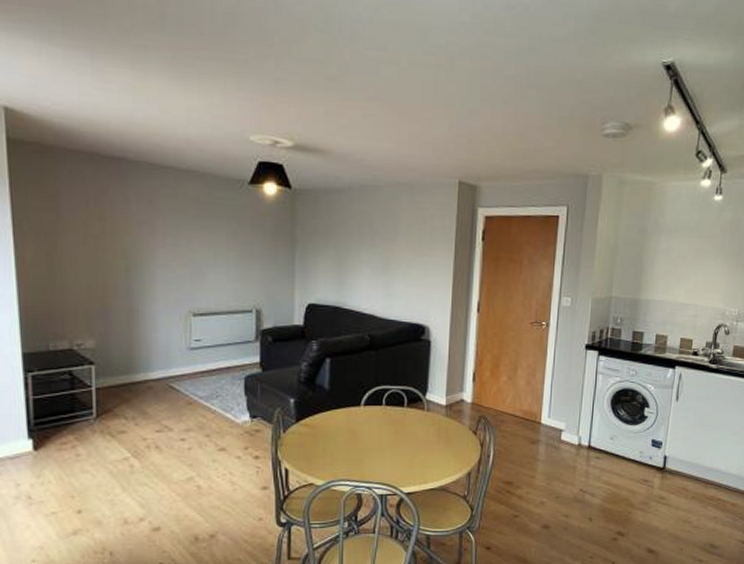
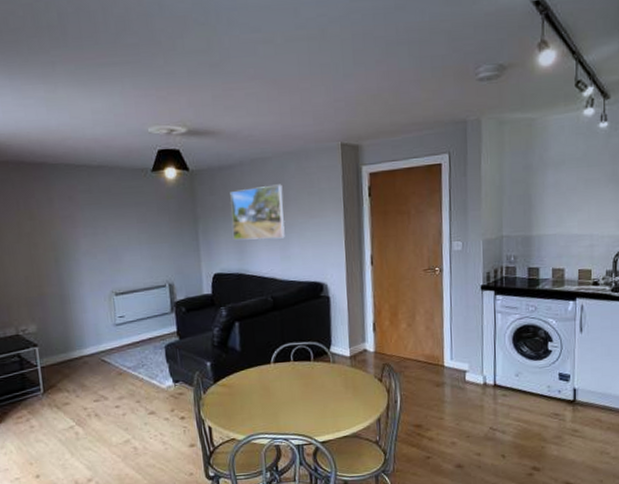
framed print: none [333,215,392,274] -> present [230,184,285,240]

